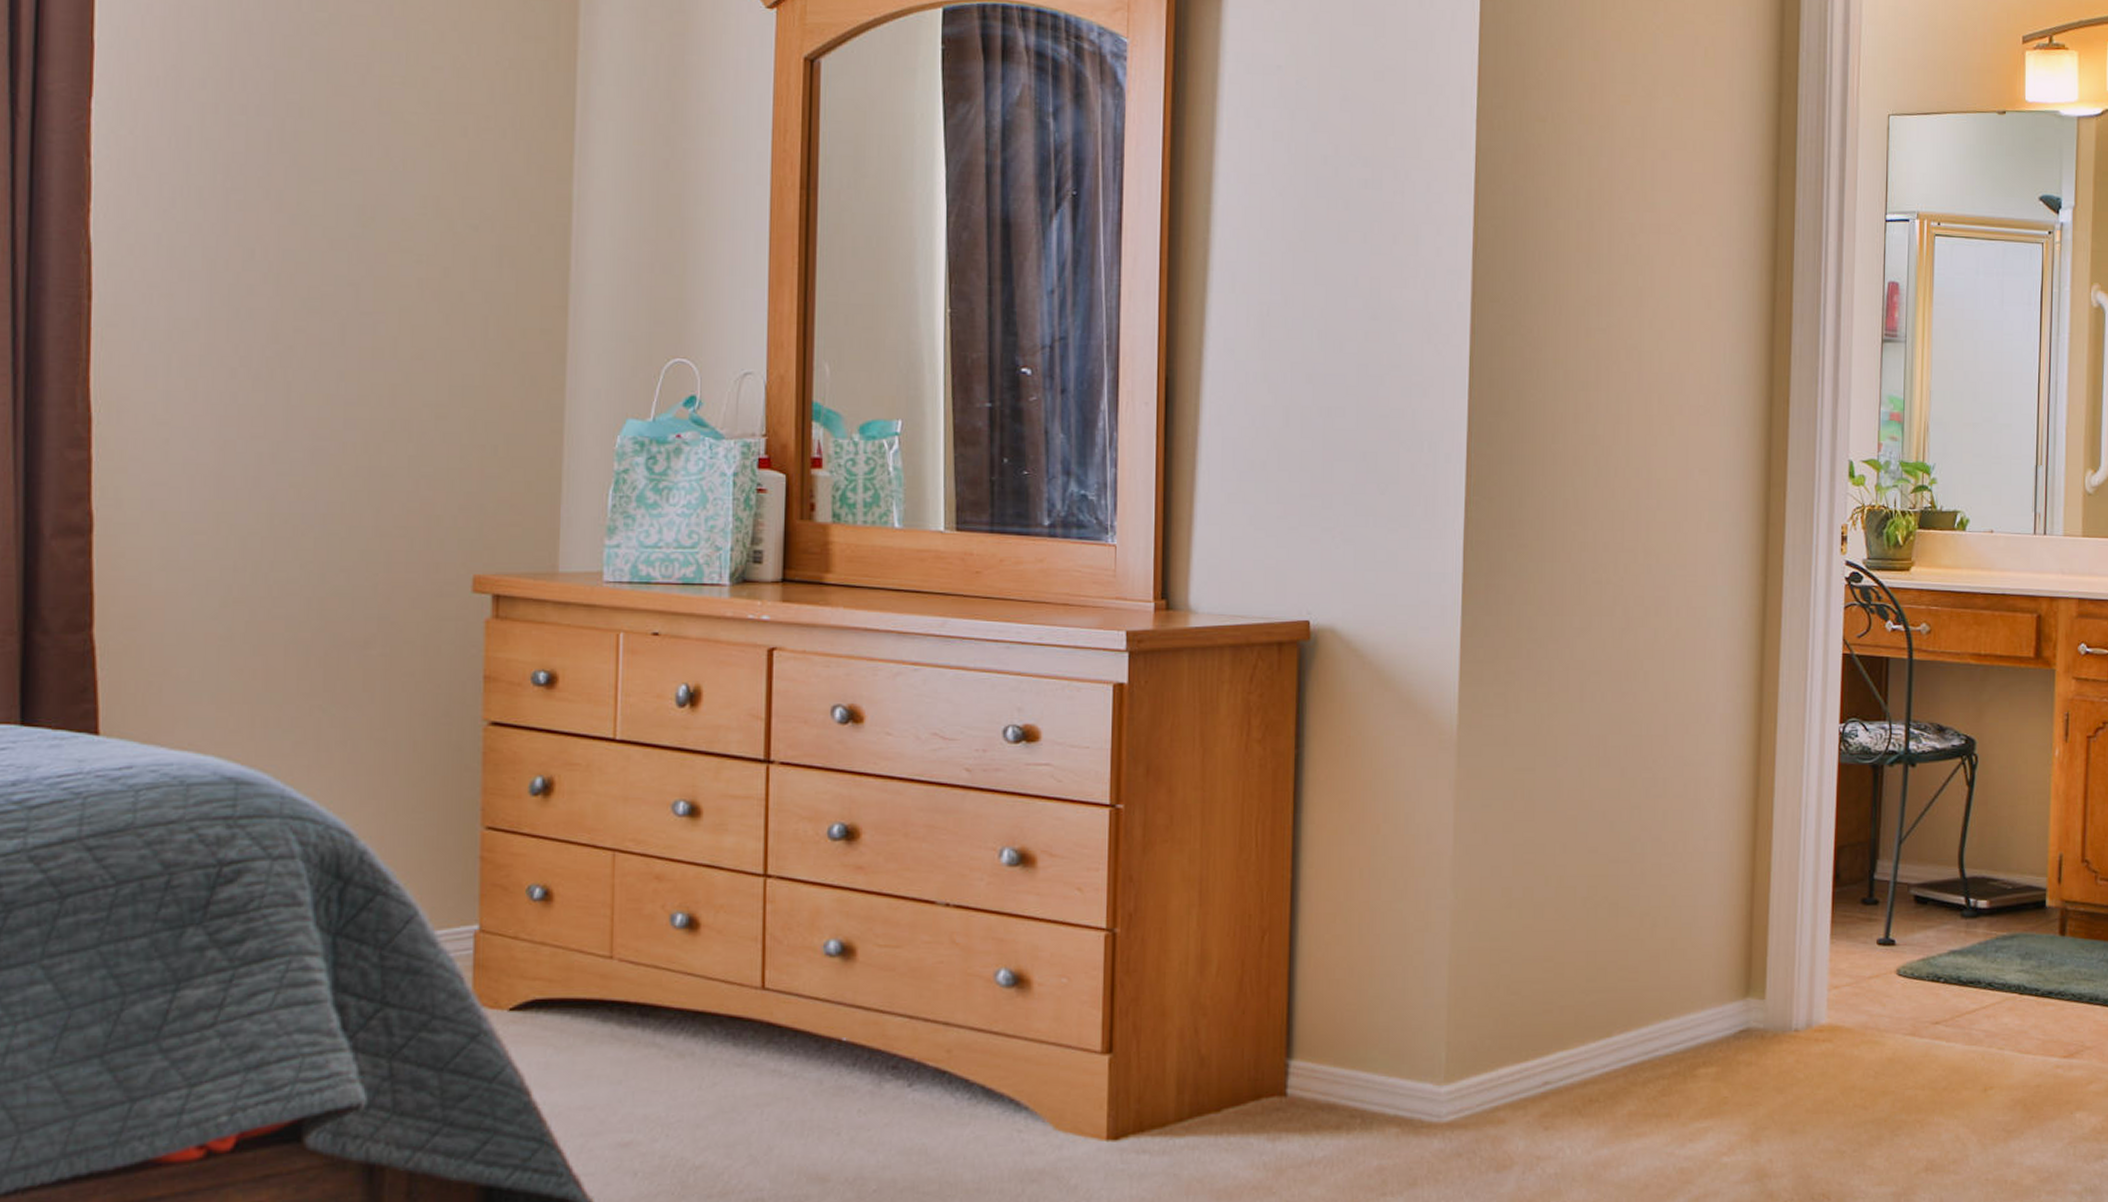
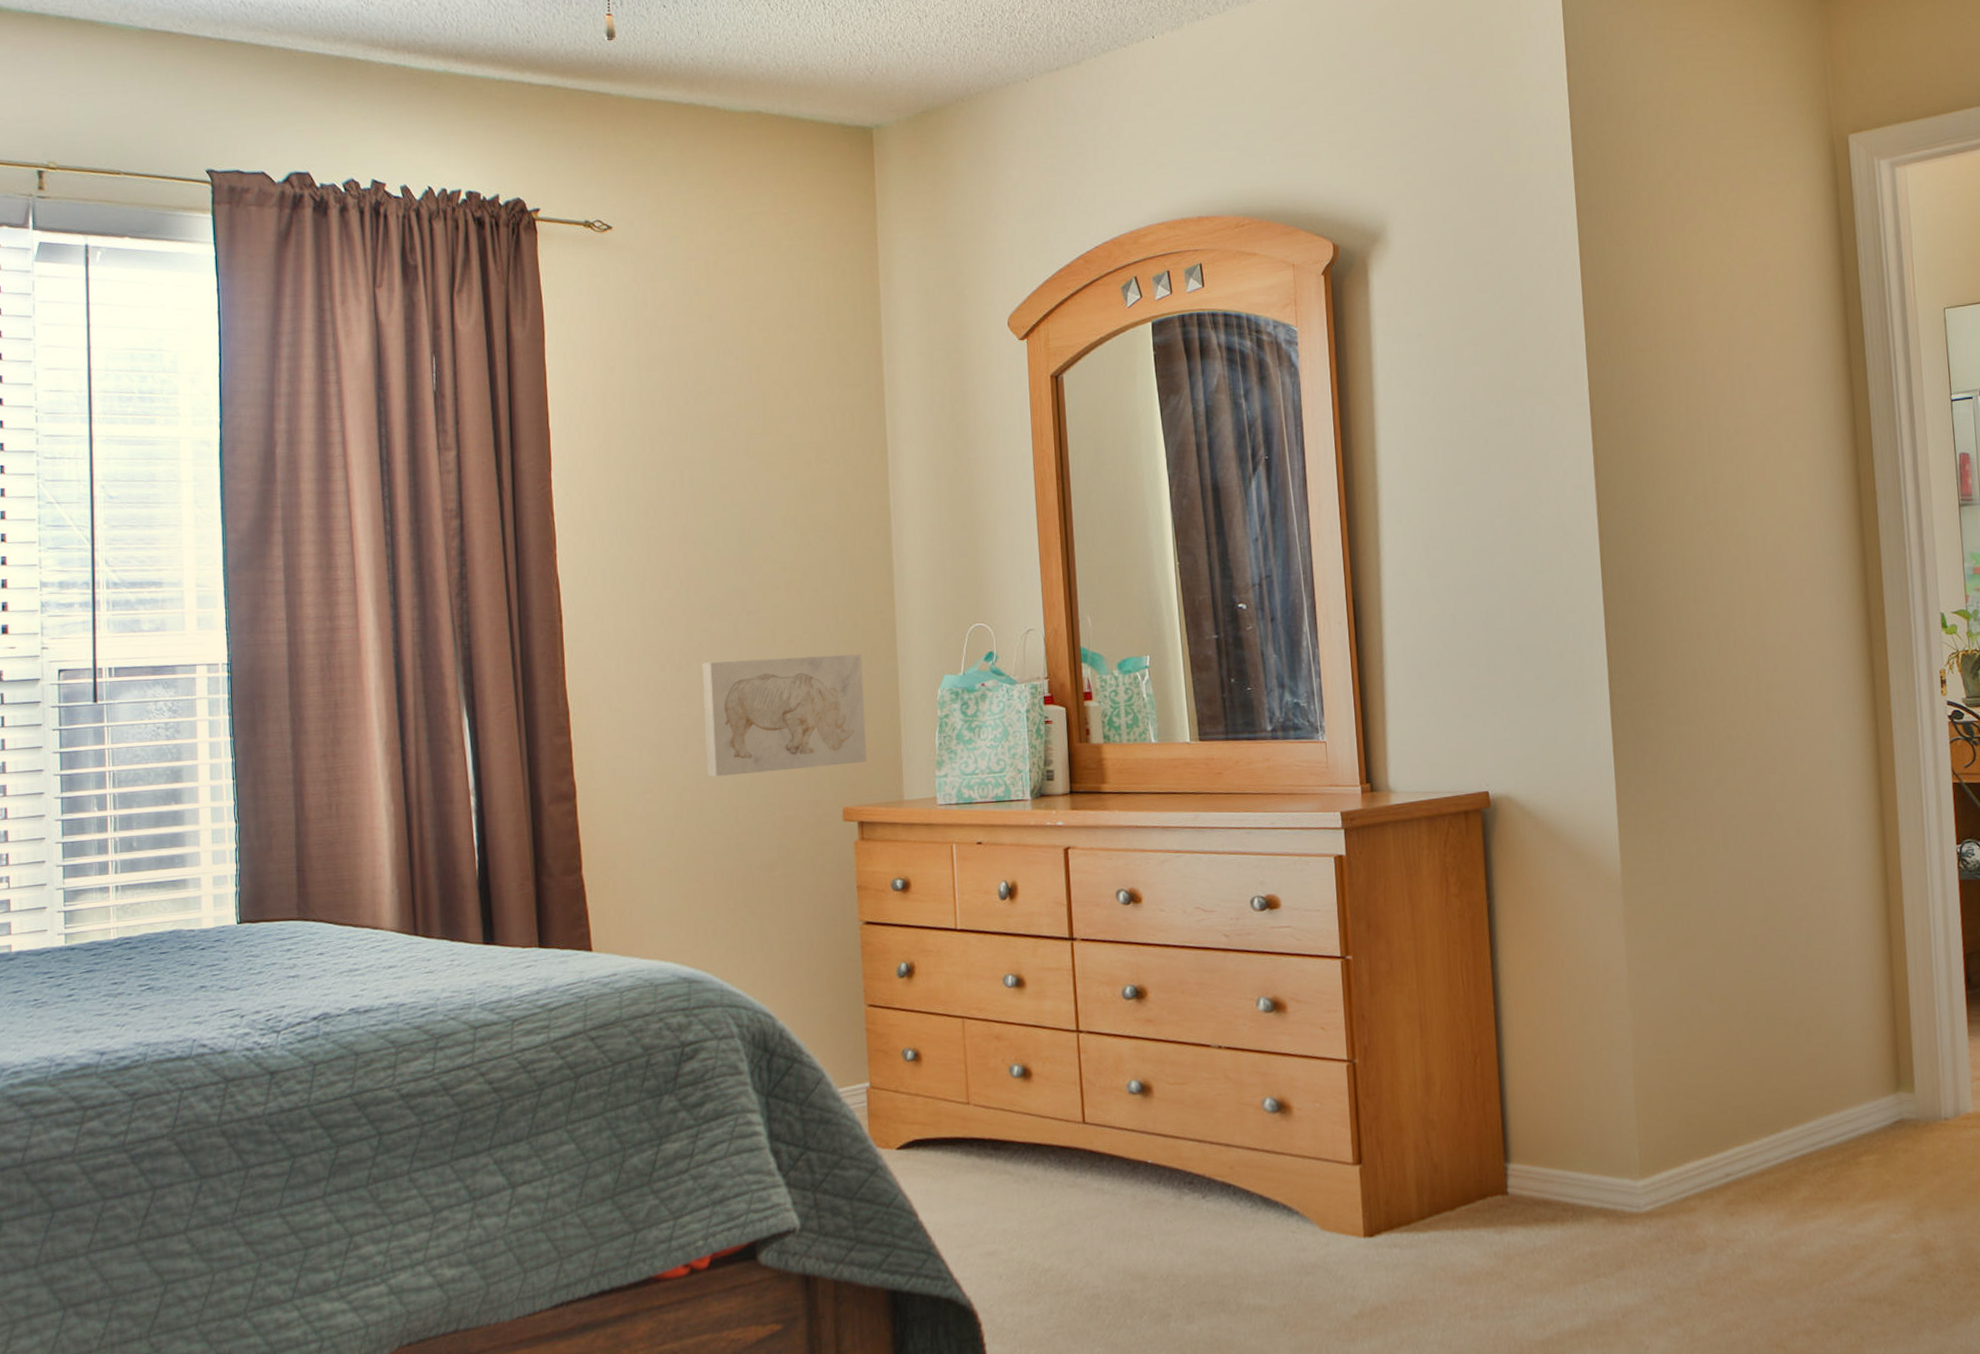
wall art: none [286,372,516,522] -> present [702,654,868,777]

